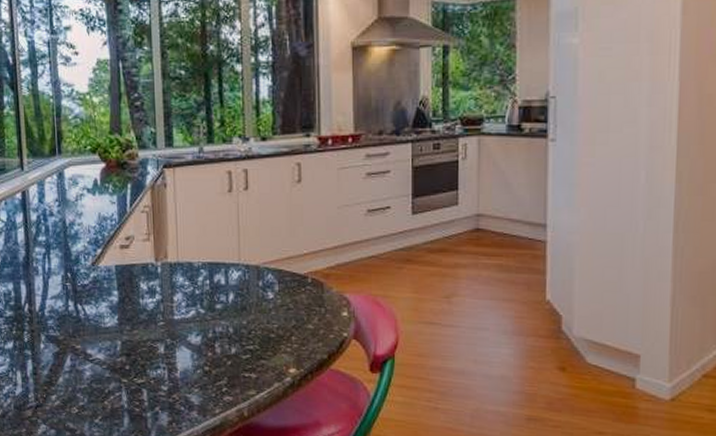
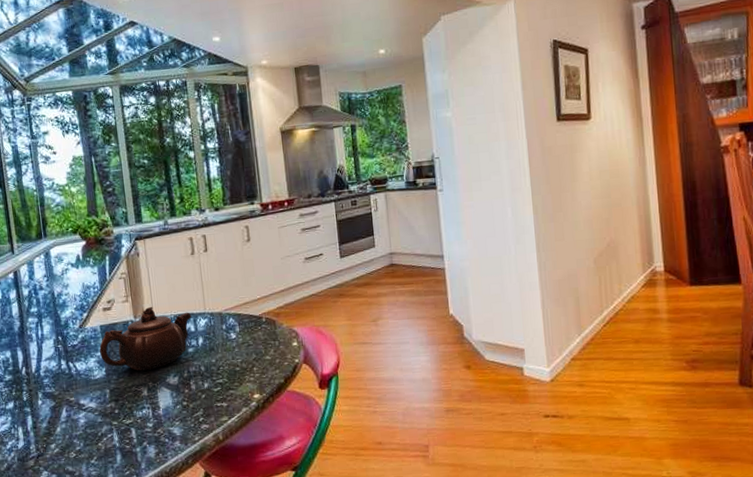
teapot: none [112,250,223,324] -> present [99,307,192,371]

